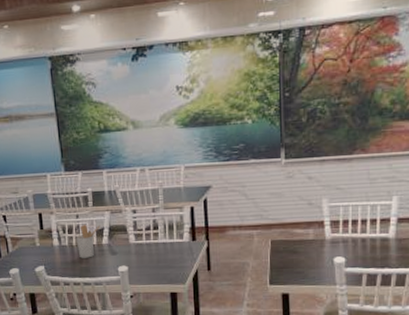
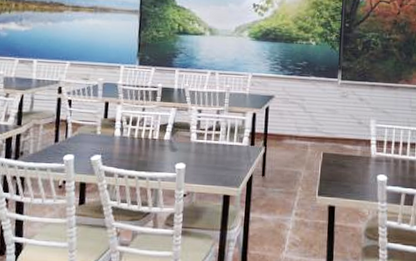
utensil holder: present [76,225,101,258] -> none [138,118,165,152]

